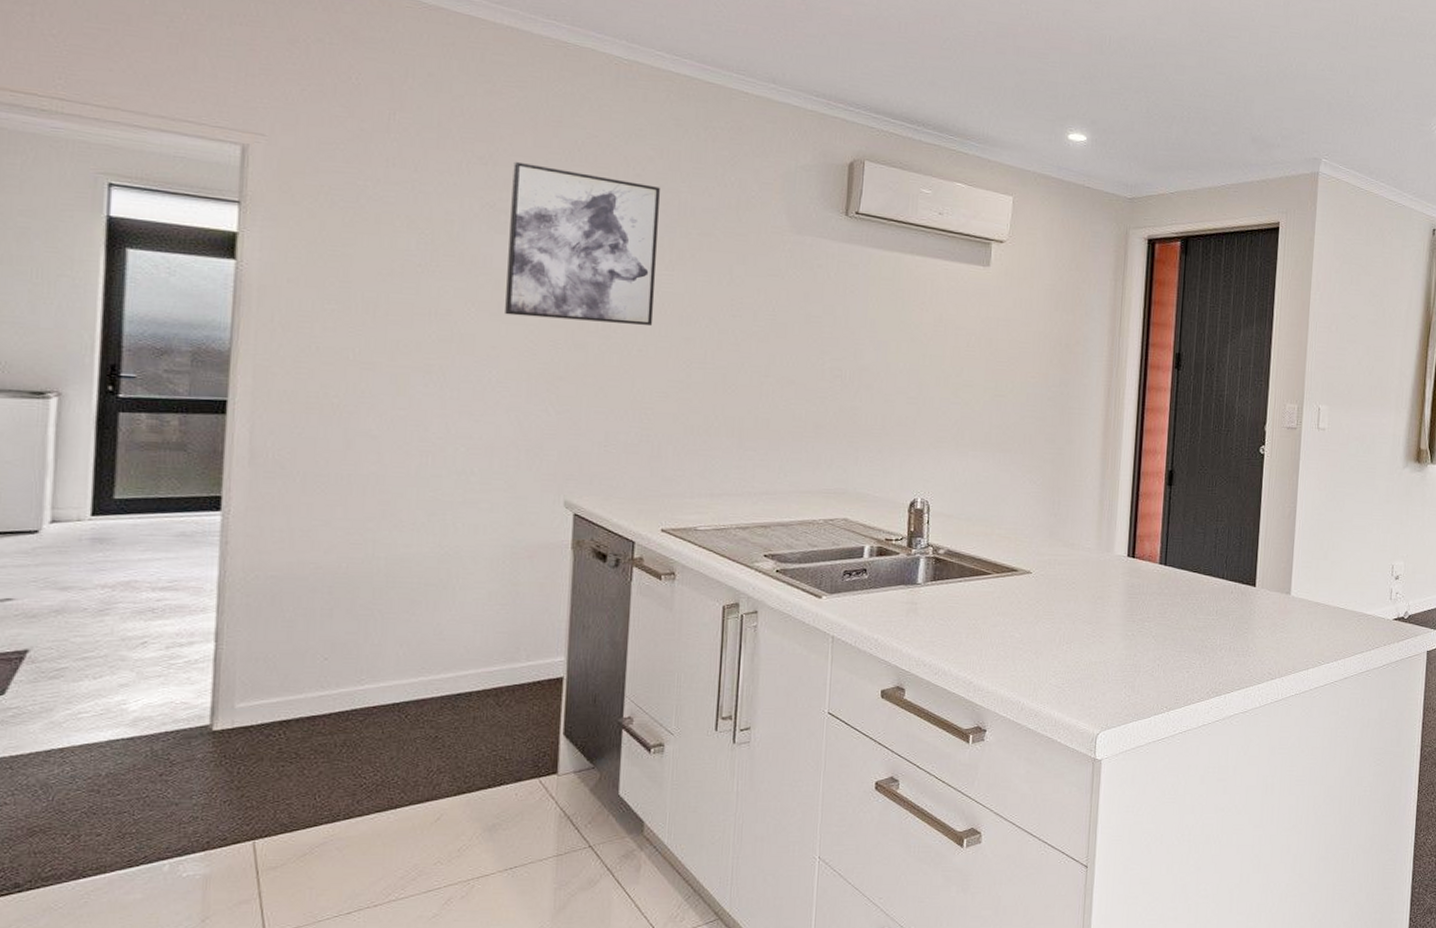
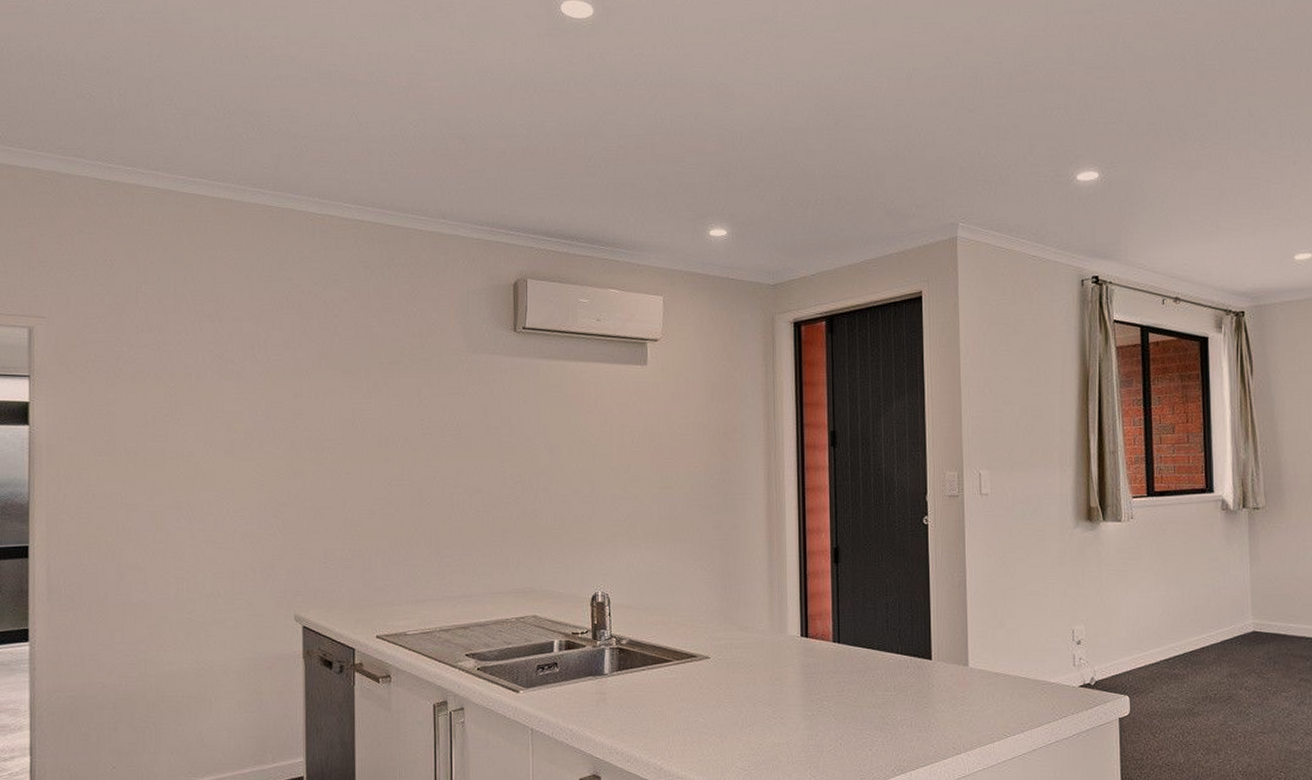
wall art: present [505,161,660,327] -> none [235,315,357,452]

